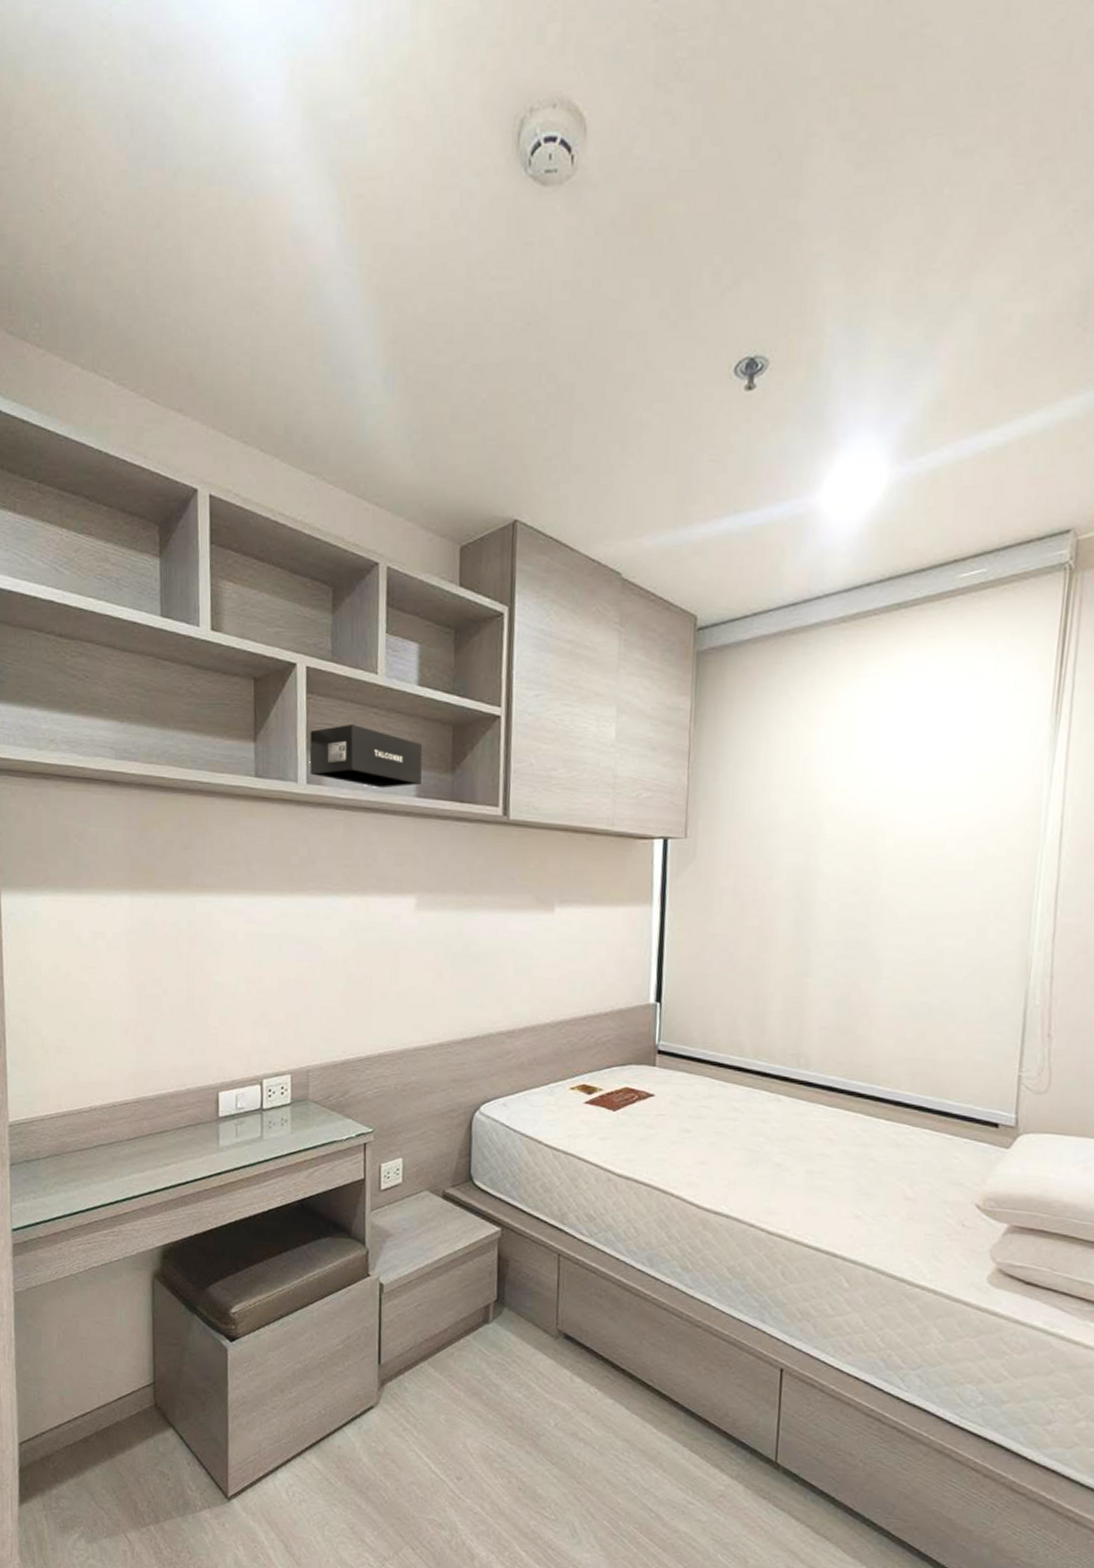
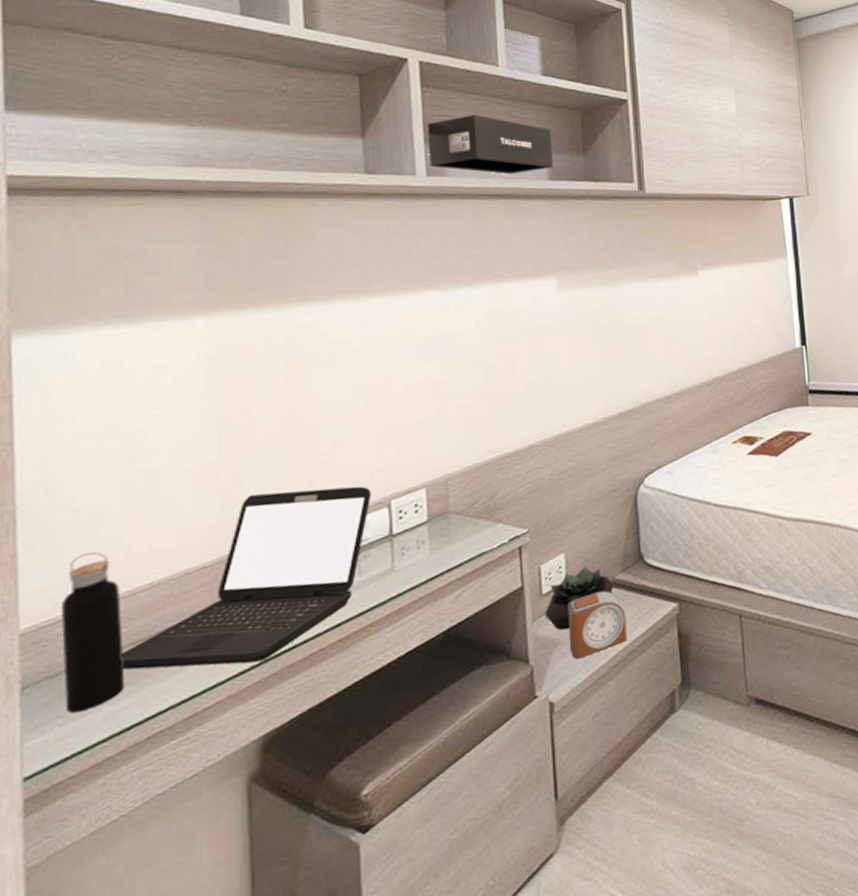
water bottle: none [34,1073,74,1192] -> present [62,551,125,712]
laptop: none [71,1053,248,1188] -> present [121,486,372,670]
succulent plant: none [382,1174,444,1226] -> present [545,567,614,631]
alarm clock: none [400,1198,452,1254] -> present [567,590,627,659]

